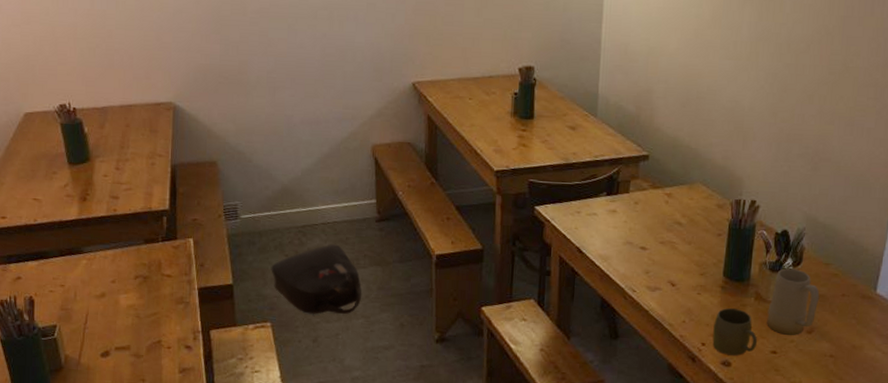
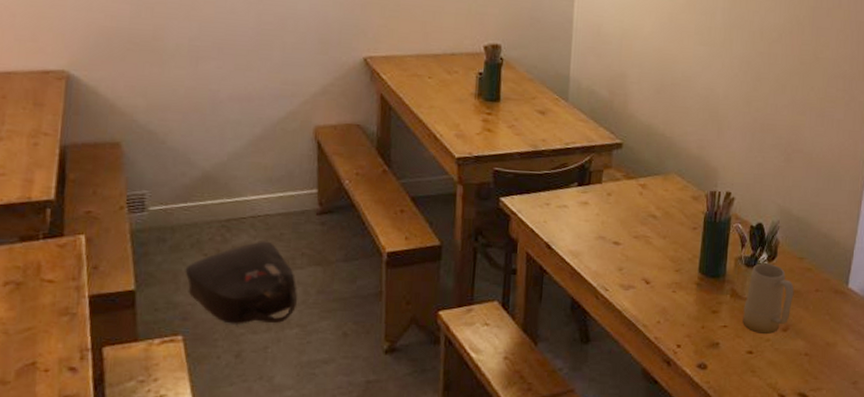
mug: present [712,308,758,356] -> none [688,306,734,357]

